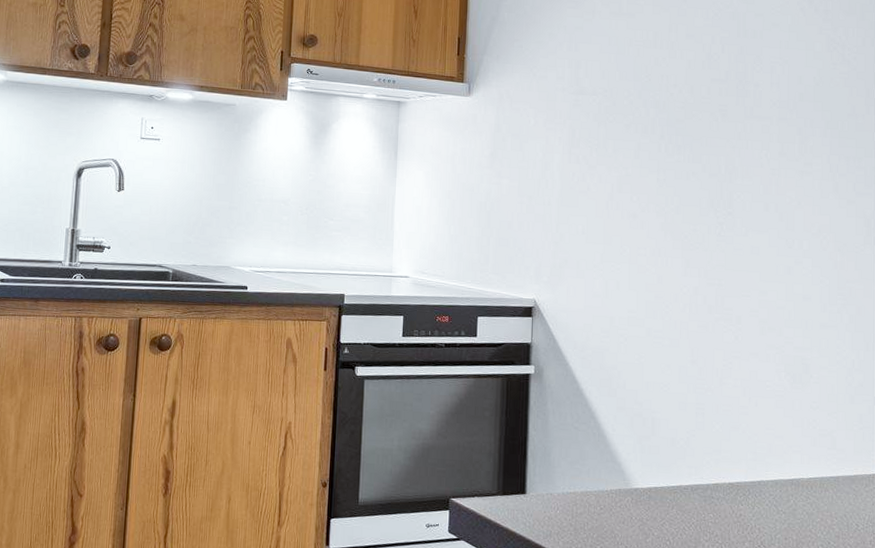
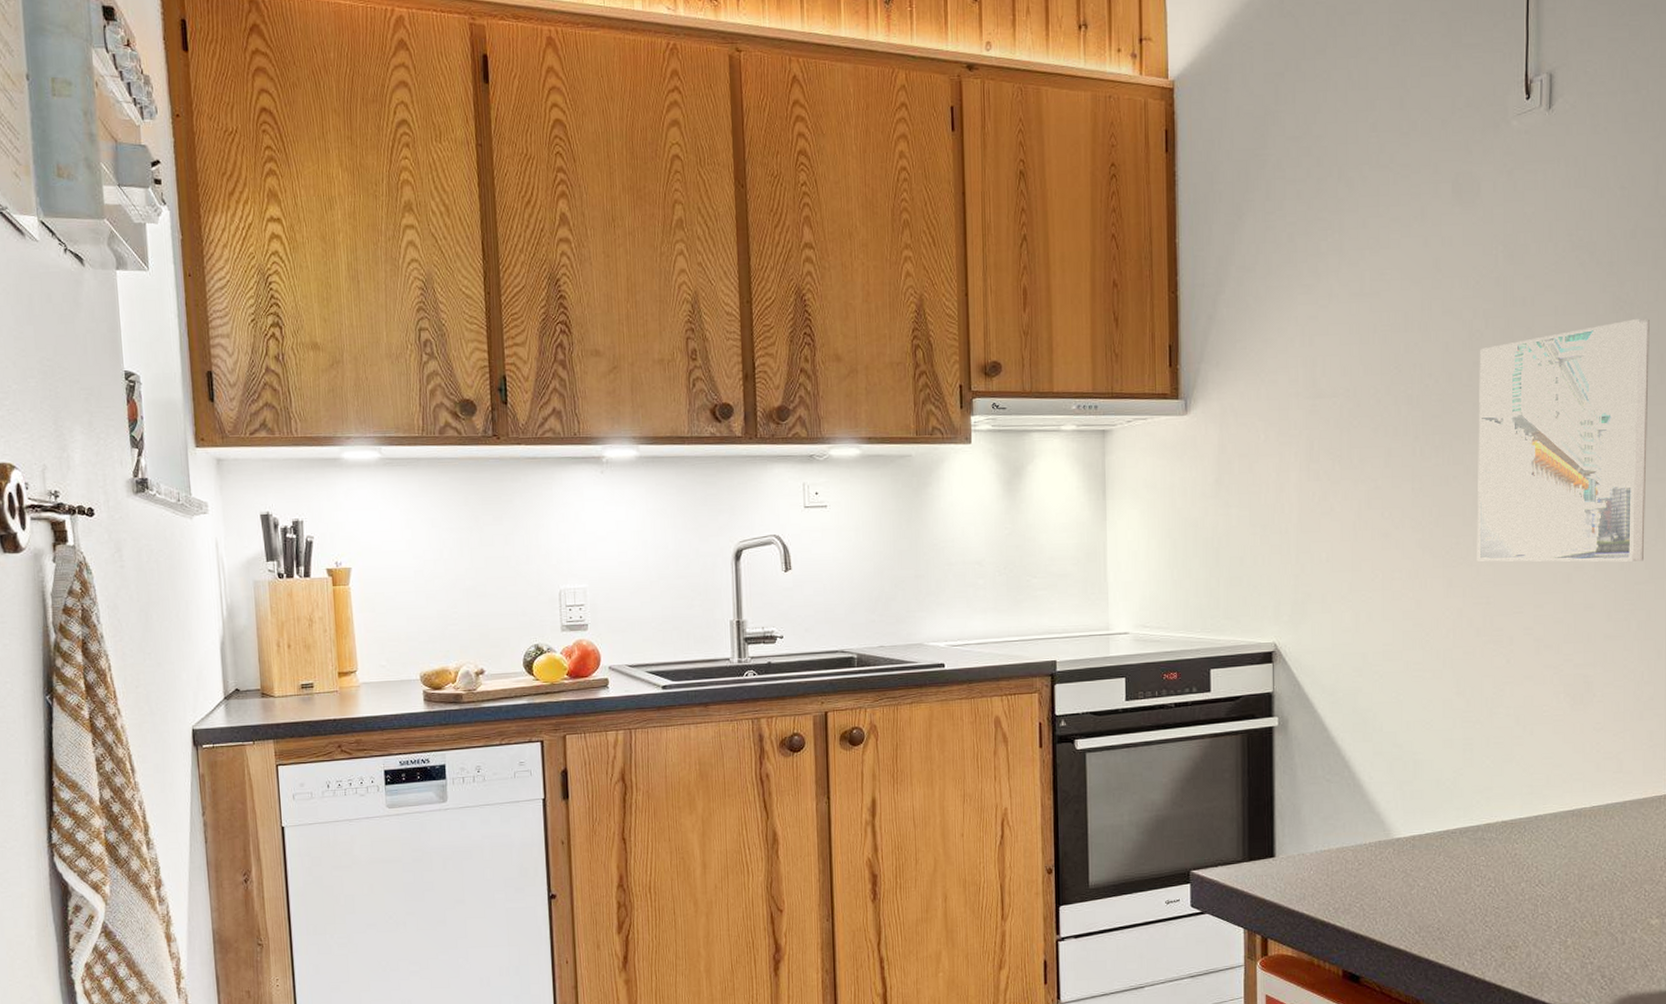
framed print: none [711,58,858,263] -> present [1477,319,1650,562]

